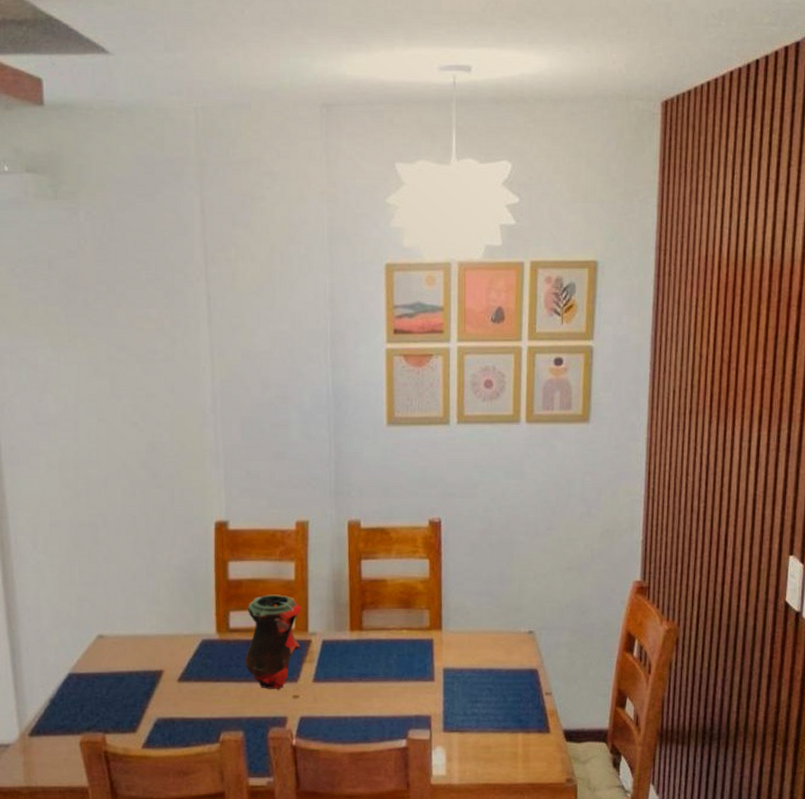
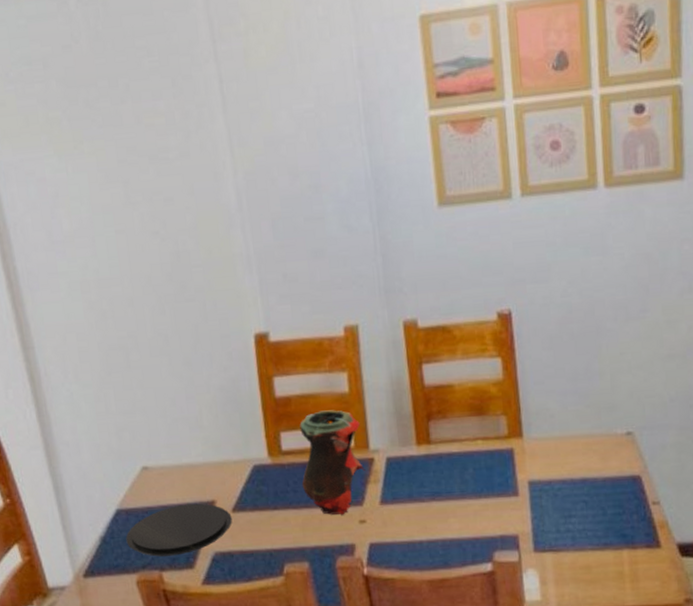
plate: none [74,672,177,720] -> present [126,503,232,557]

